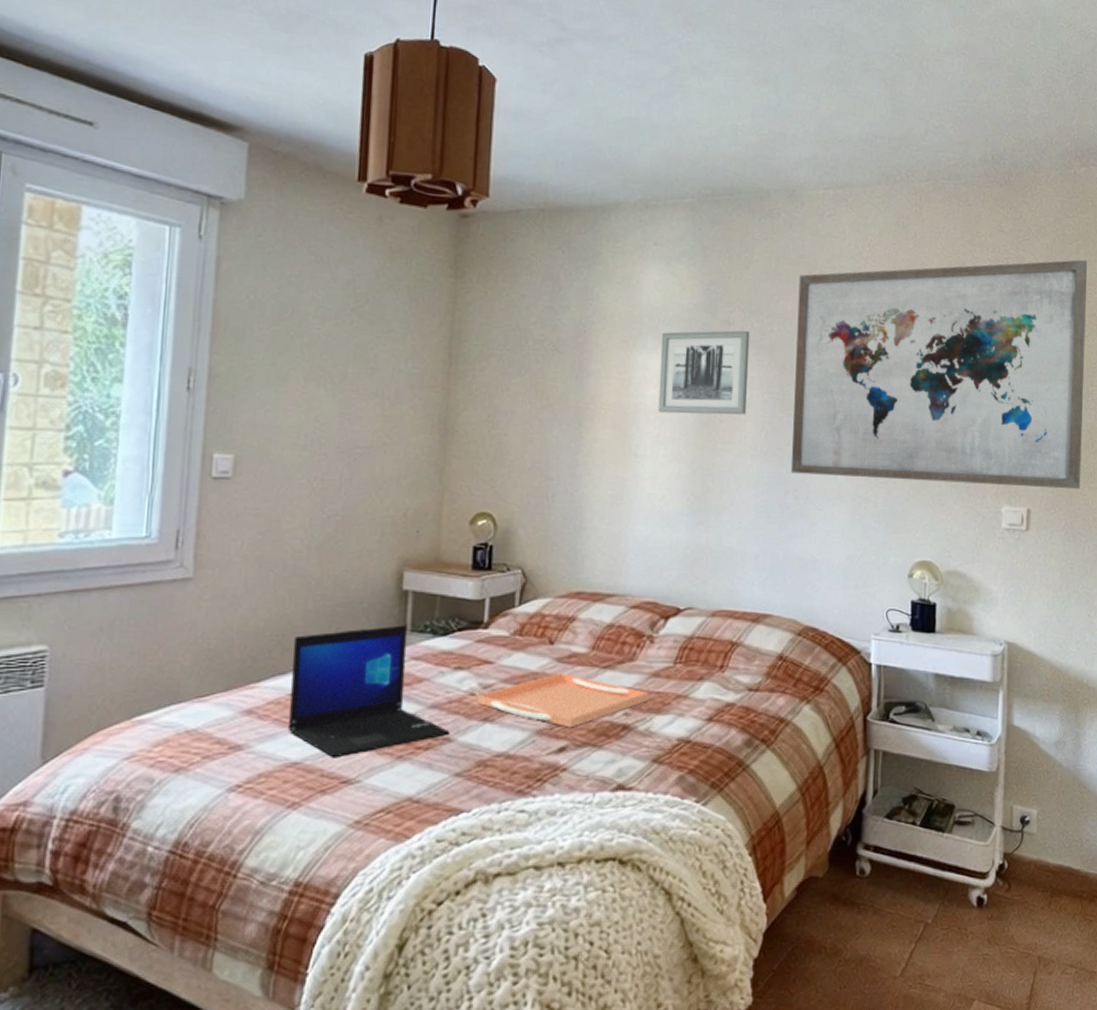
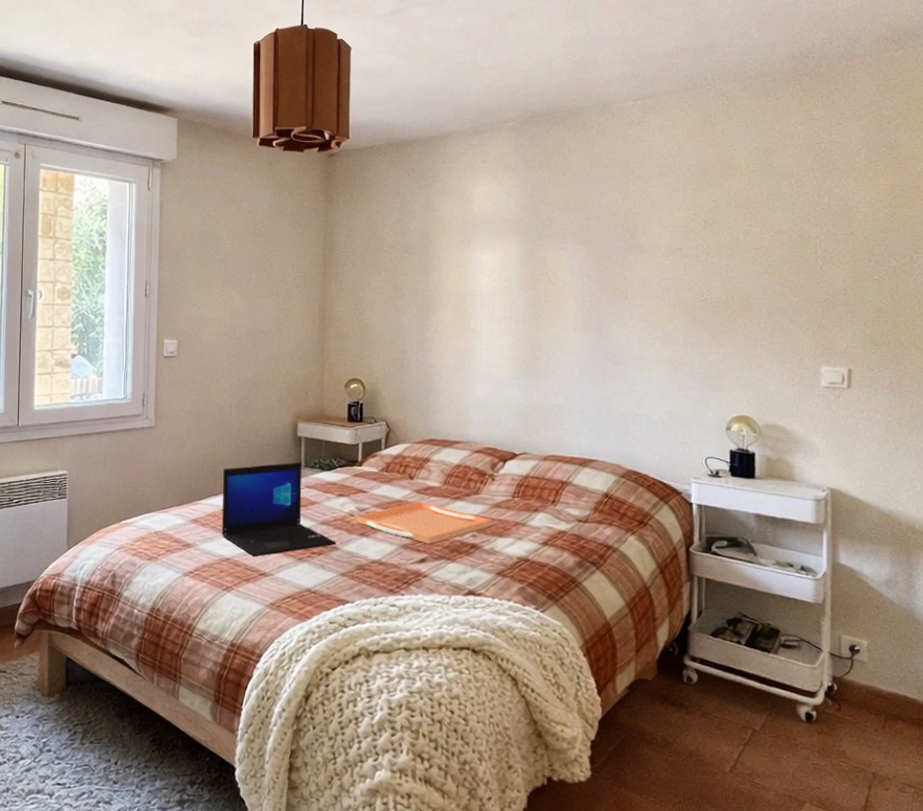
wall art: present [658,330,750,415] -> none [491,225,569,297]
wall art: present [790,259,1088,490] -> none [610,136,909,350]

